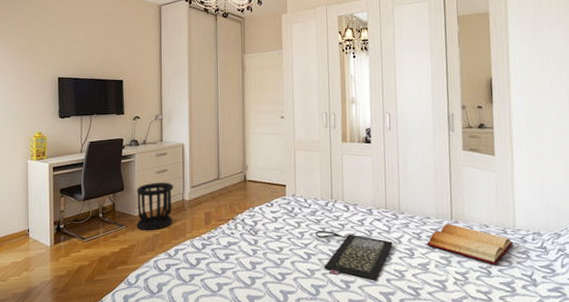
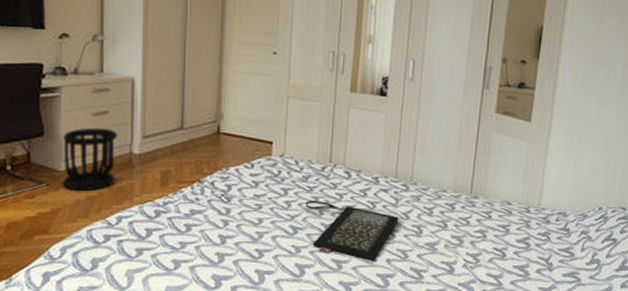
bible: present [426,223,514,265] -> none [438,198,536,247]

